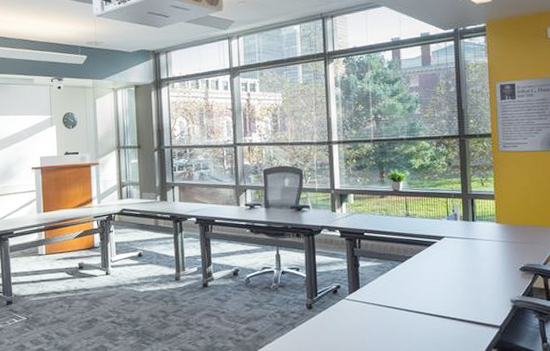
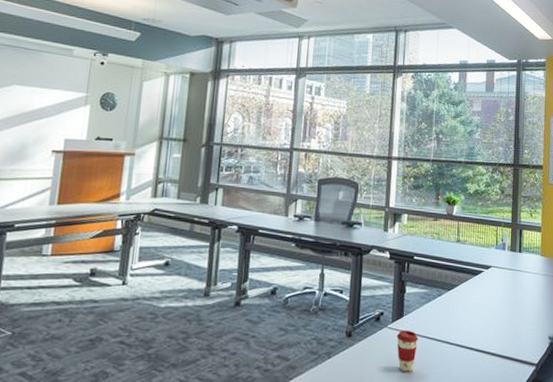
coffee cup: none [355,300,376,338] -> present [396,330,418,372]

